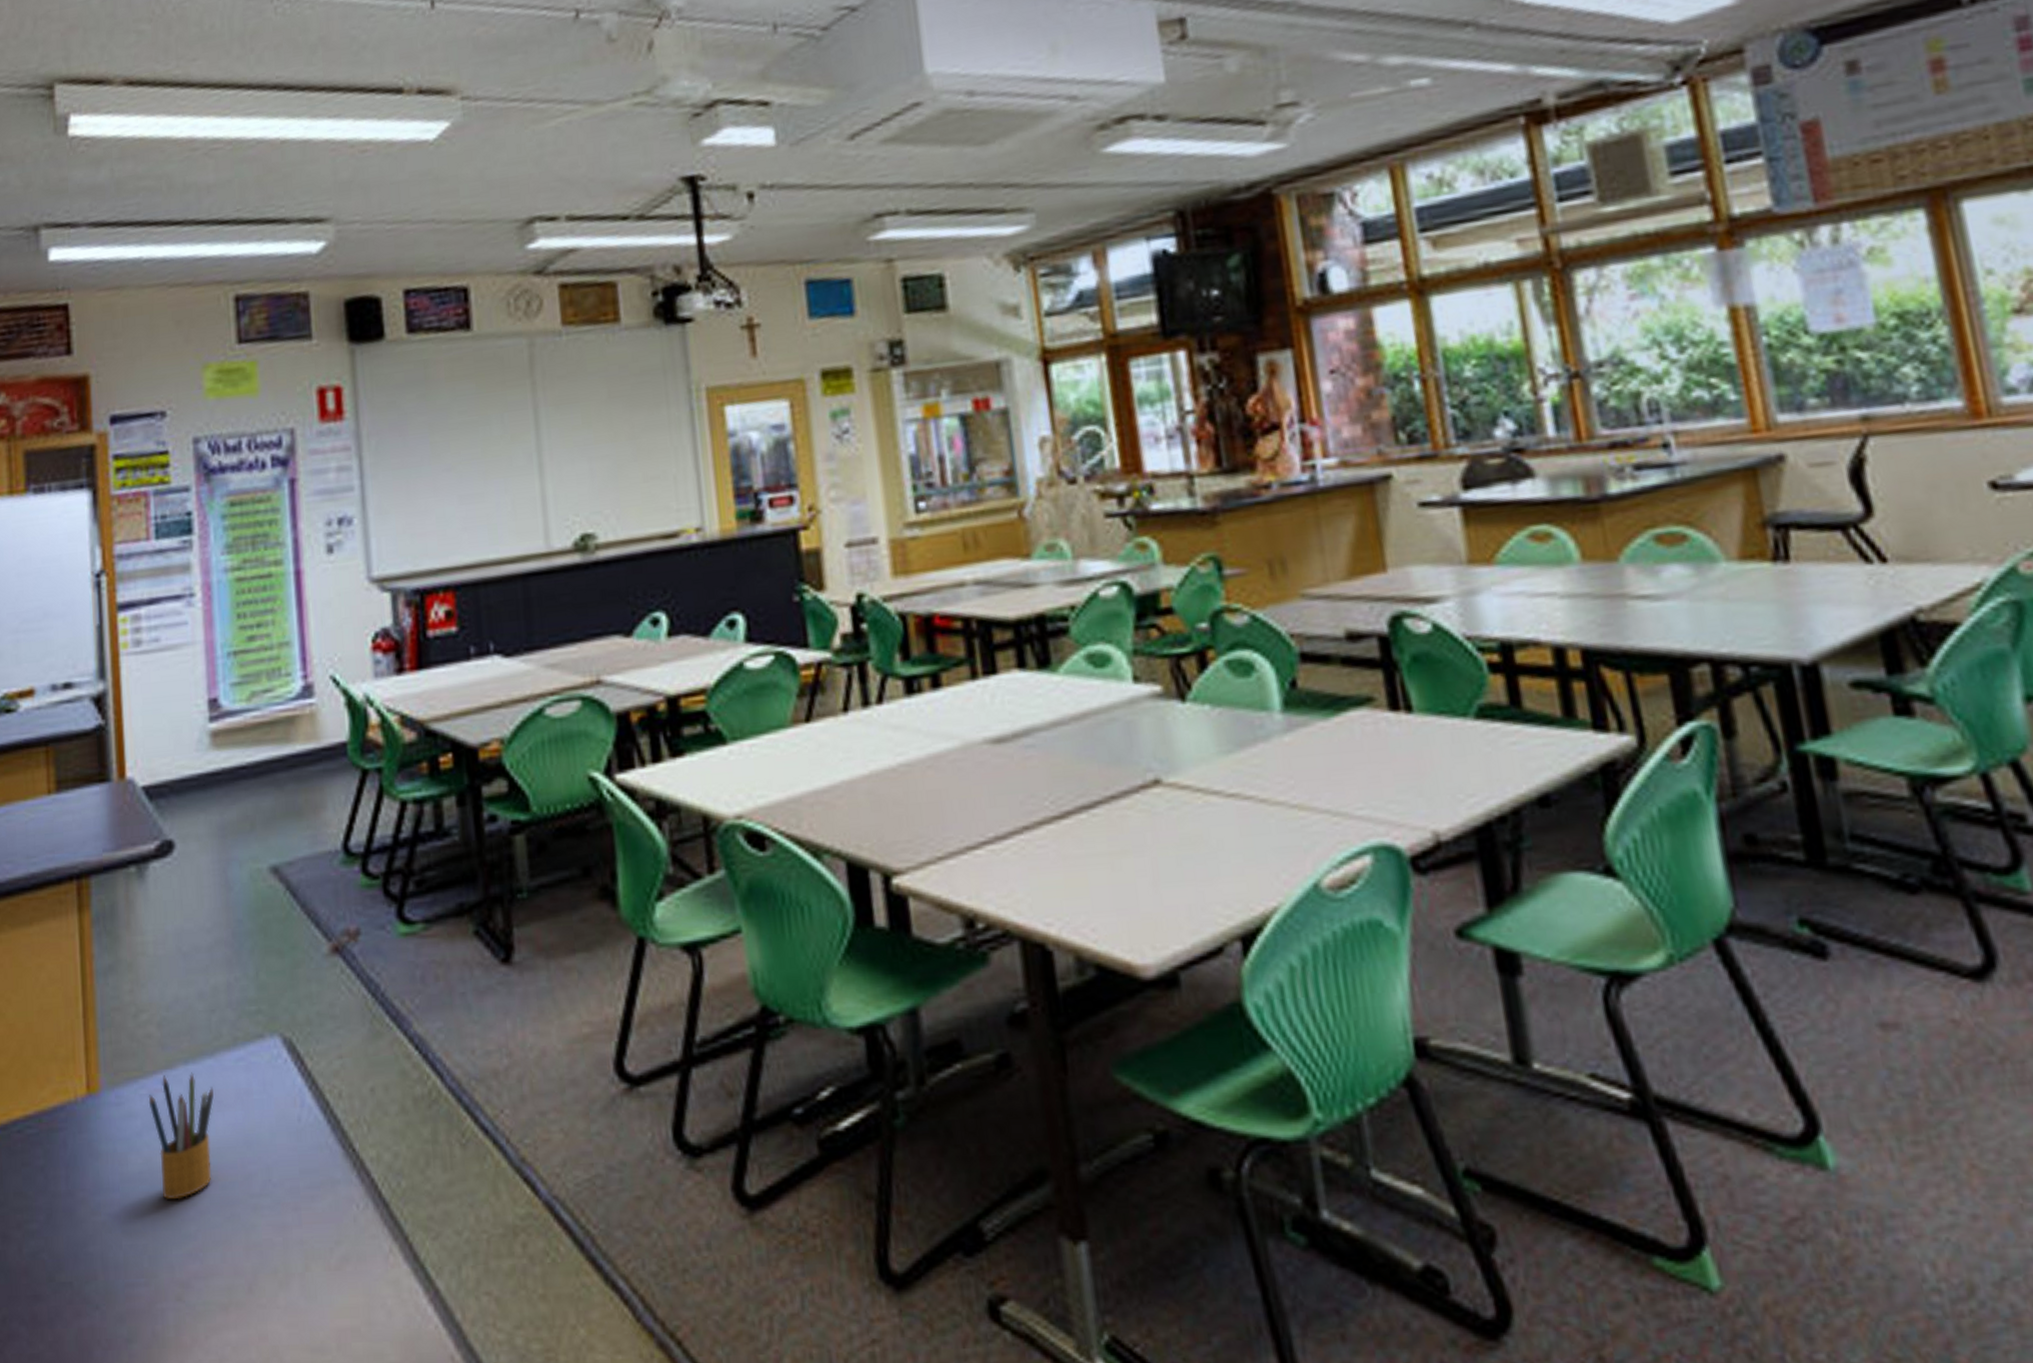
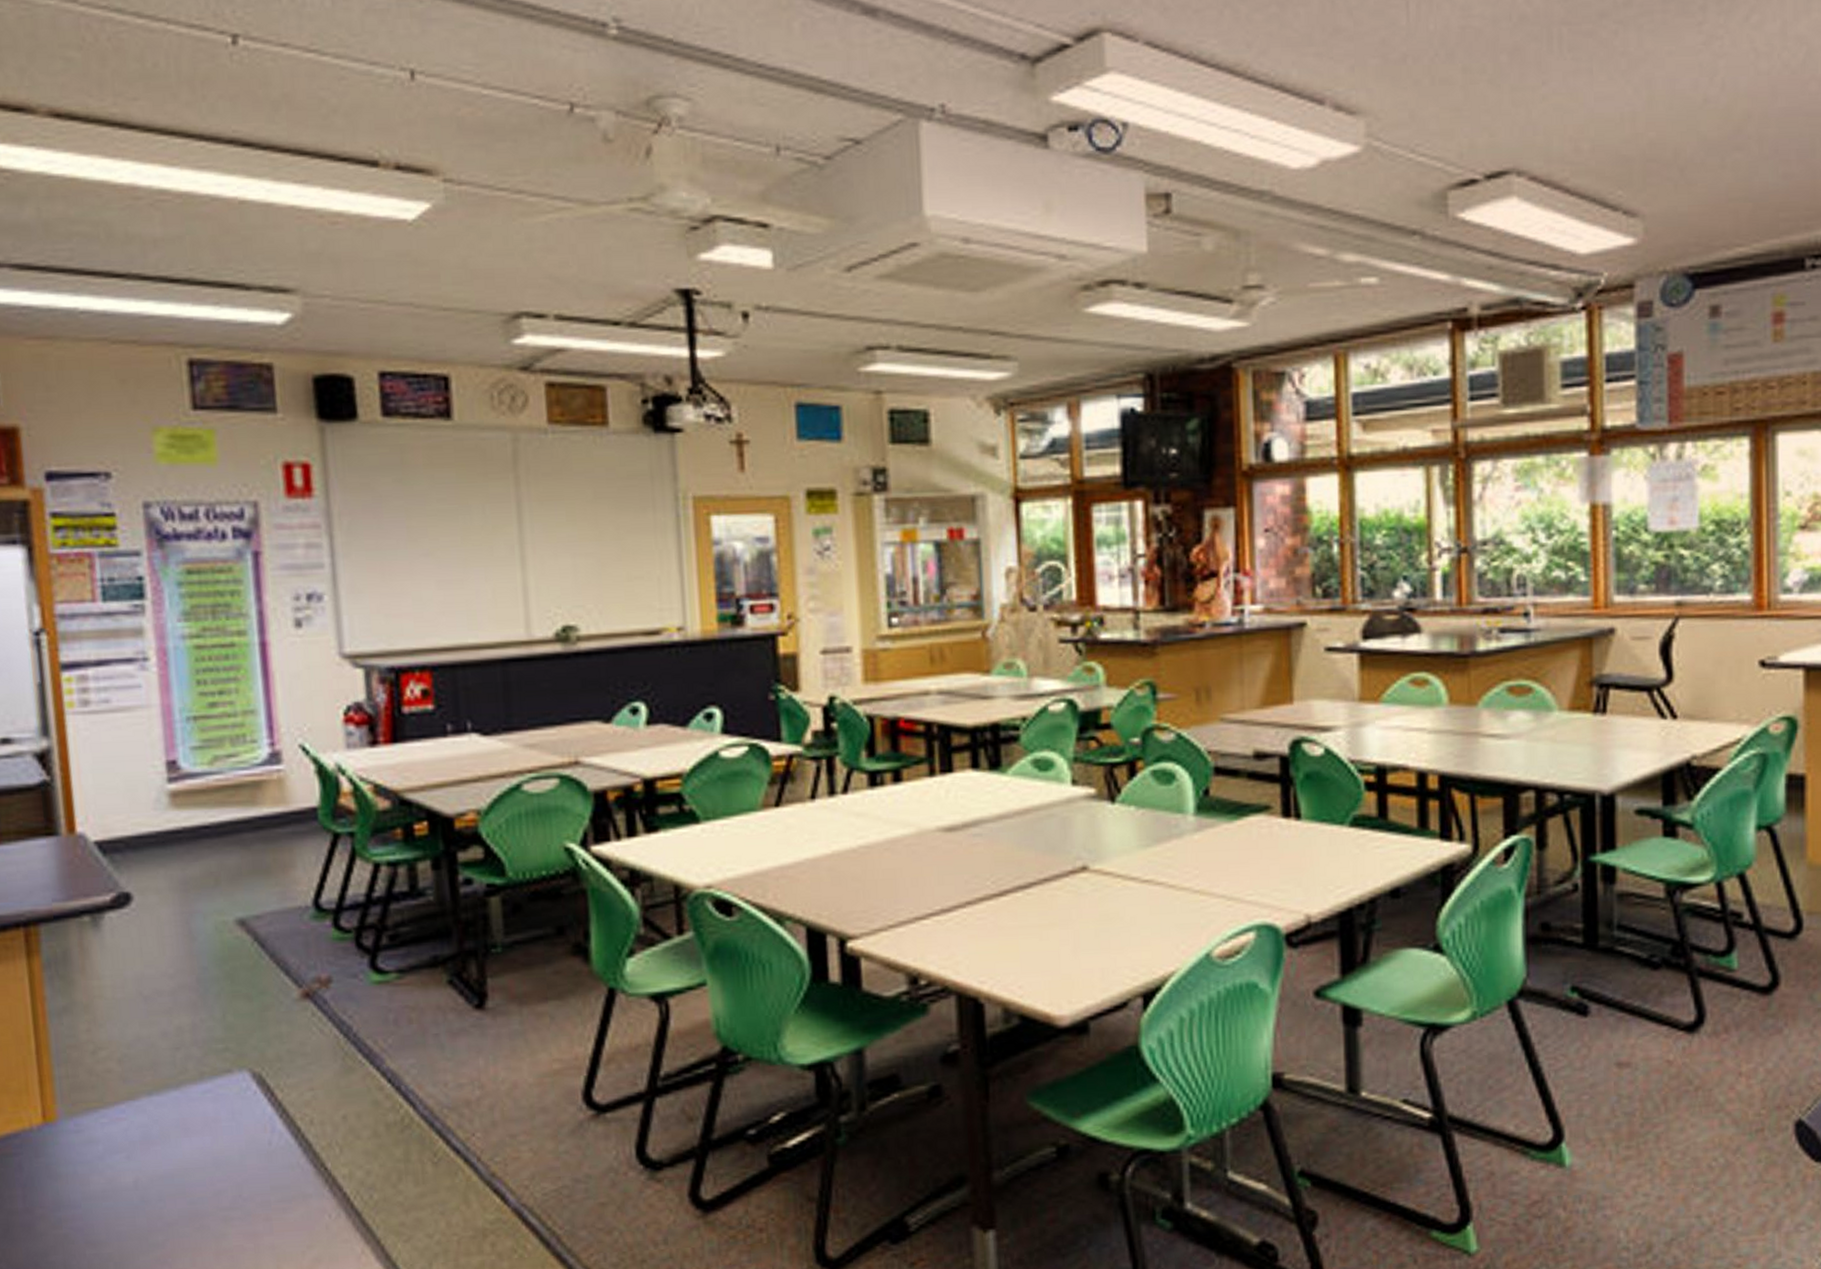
pencil box: present [148,1072,214,1200] -> none [109,1103,180,1214]

